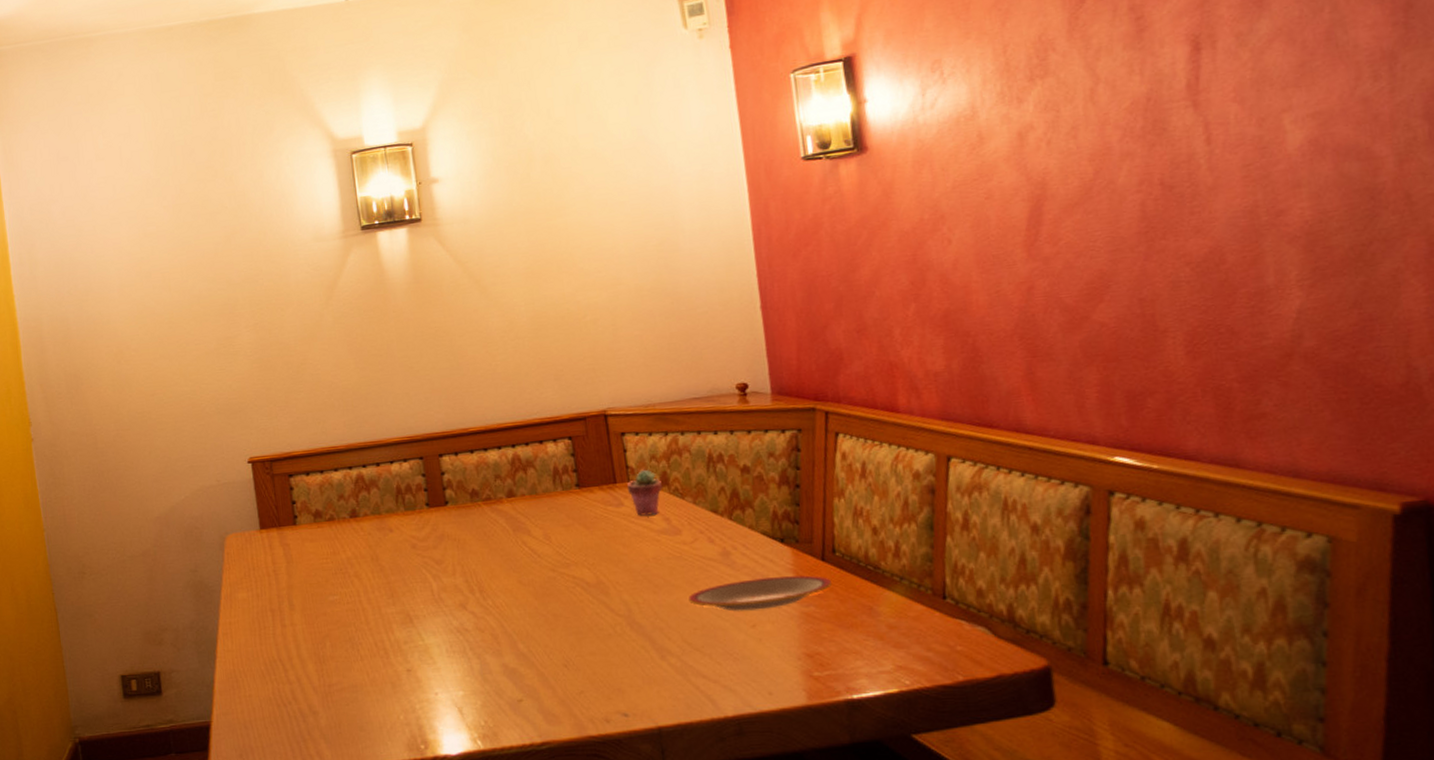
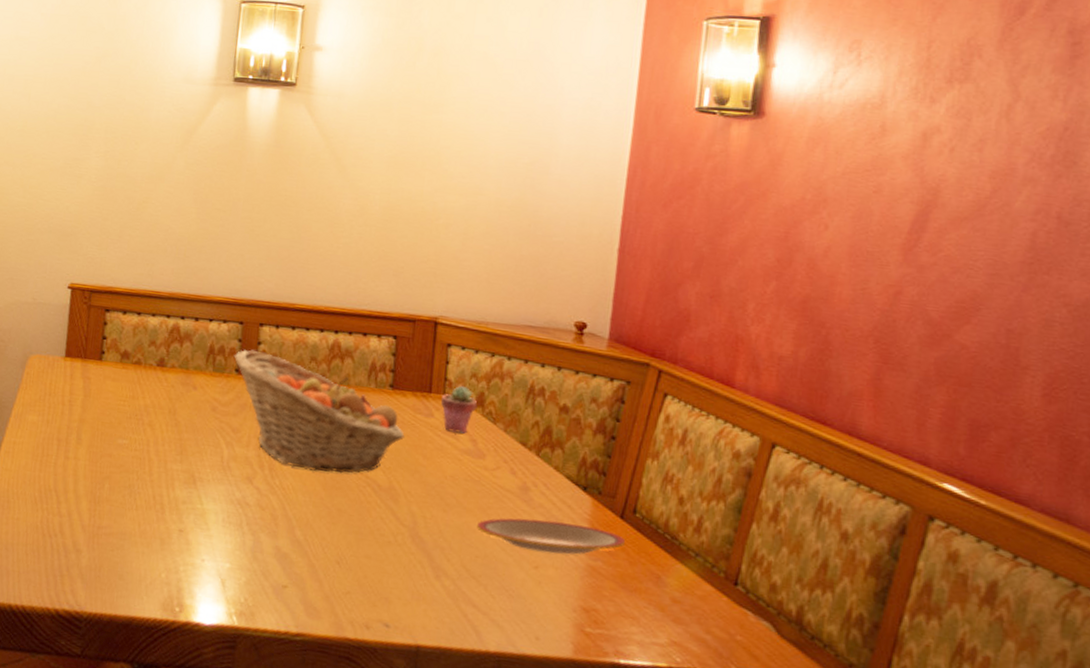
fruit basket: none [421,481,601,585] -> present [233,349,405,474]

